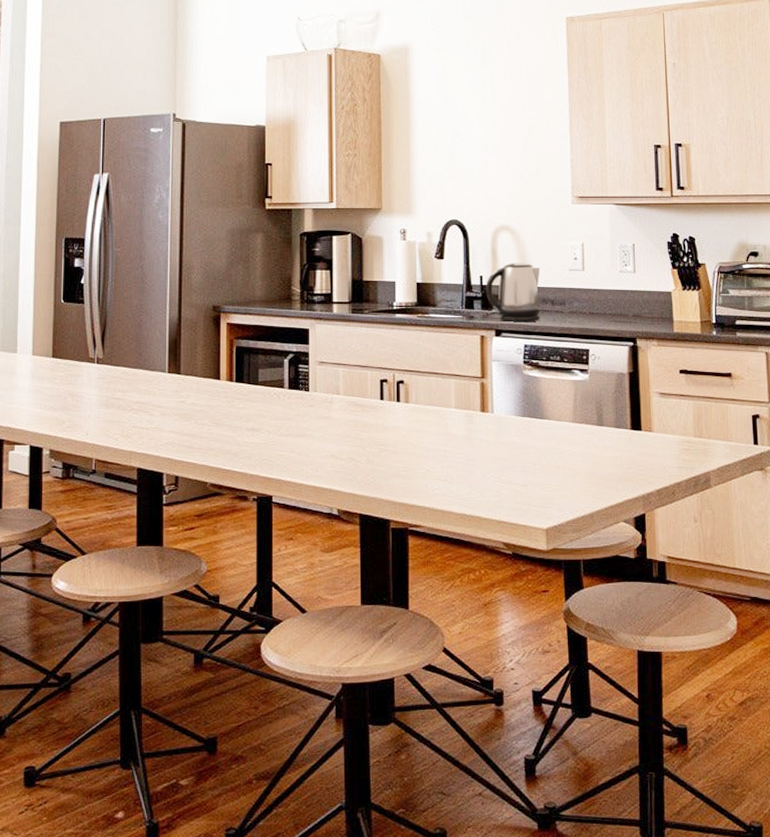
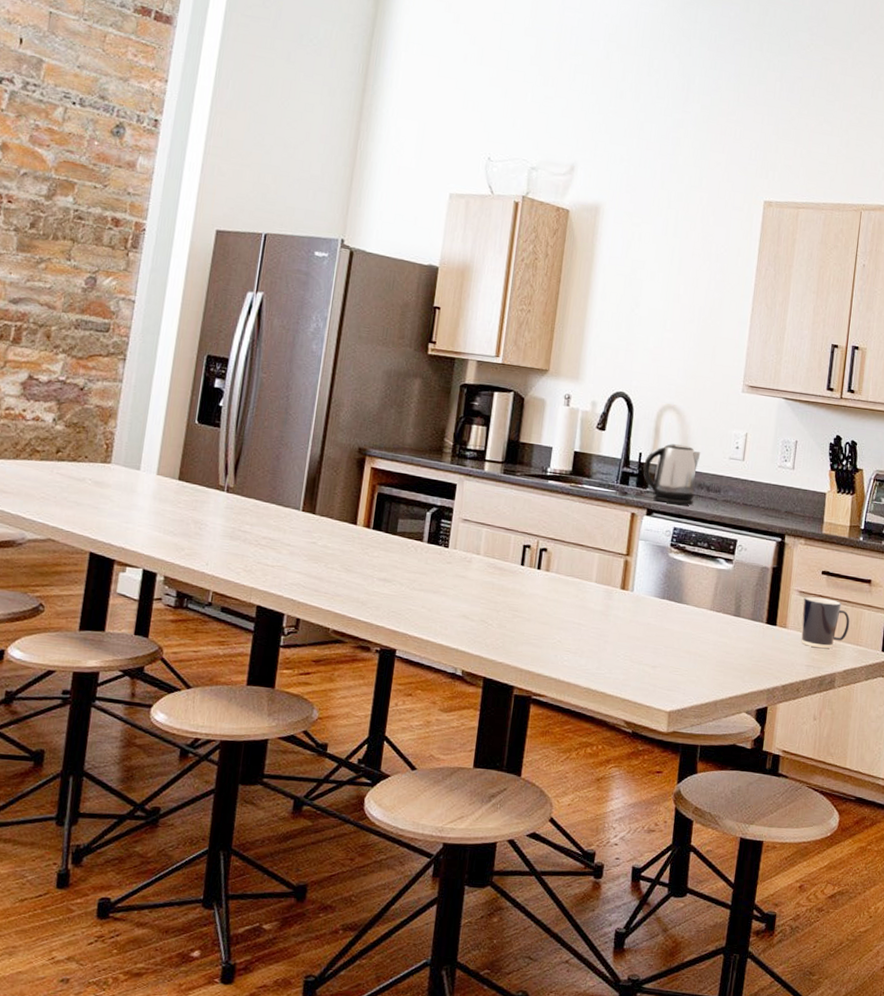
mug: none [665,396,717,449] -> present [801,596,850,649]

